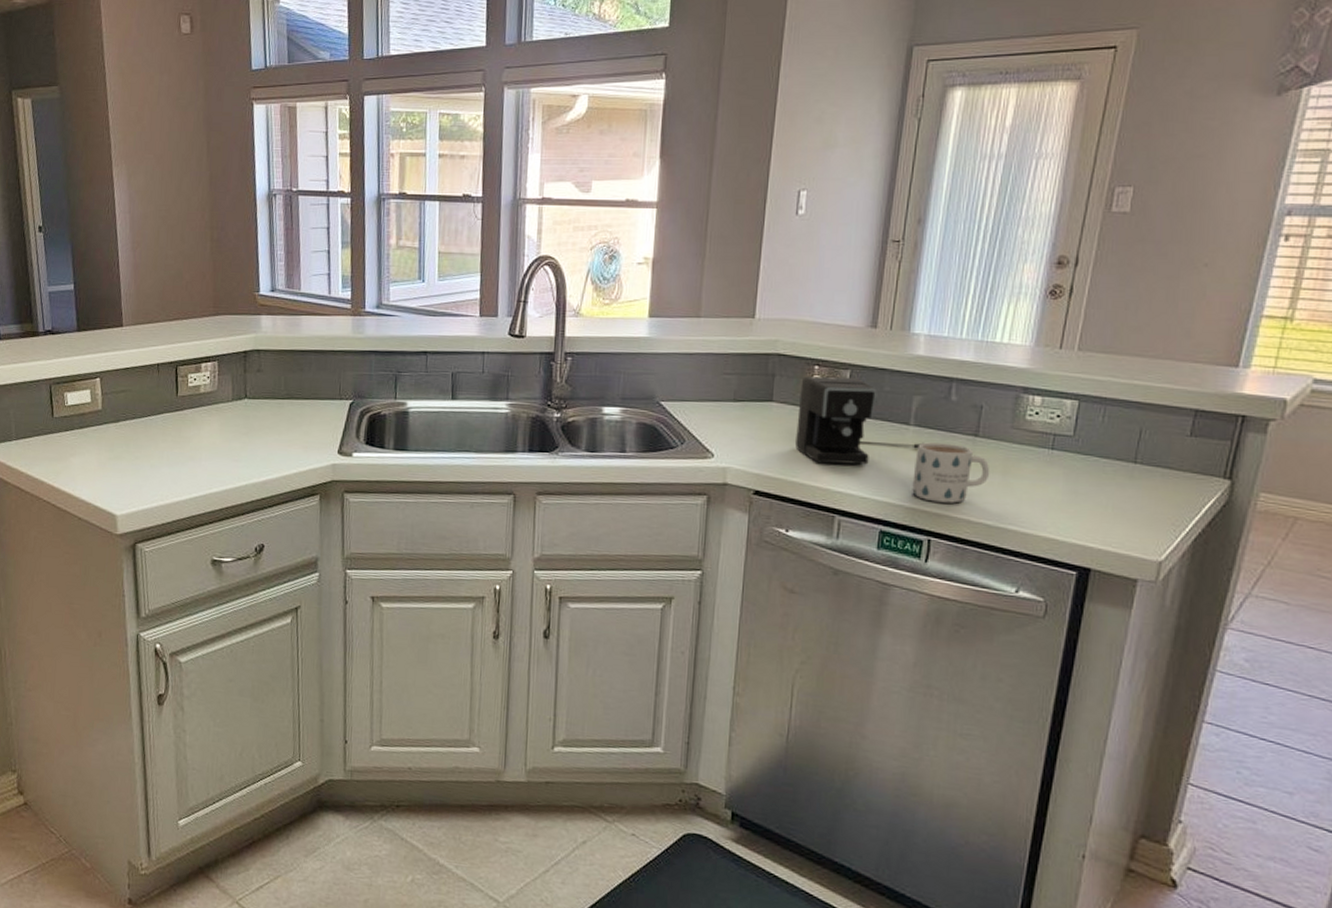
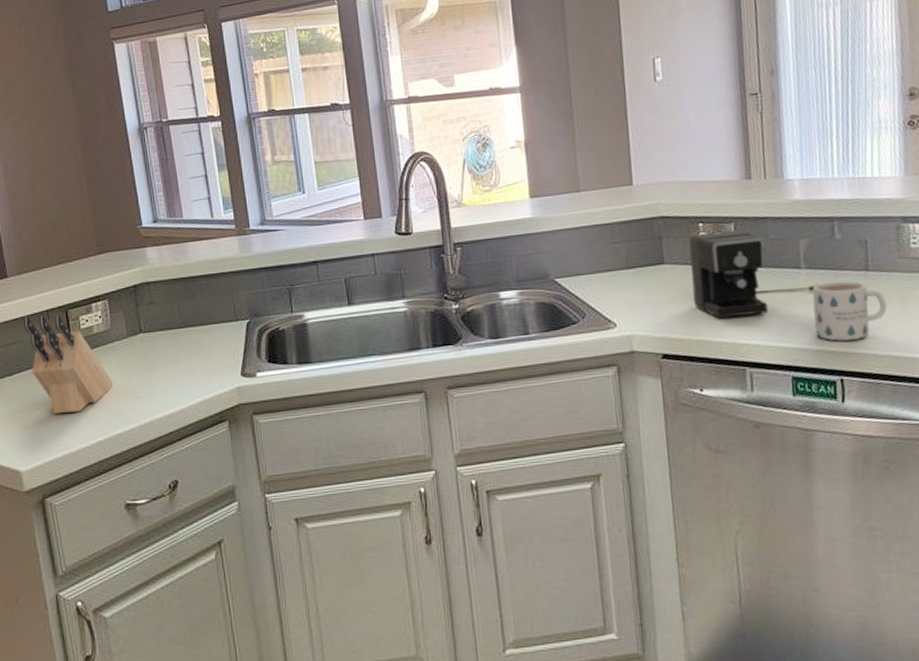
knife block: none [133,367,214,466] -> present [23,316,114,415]

